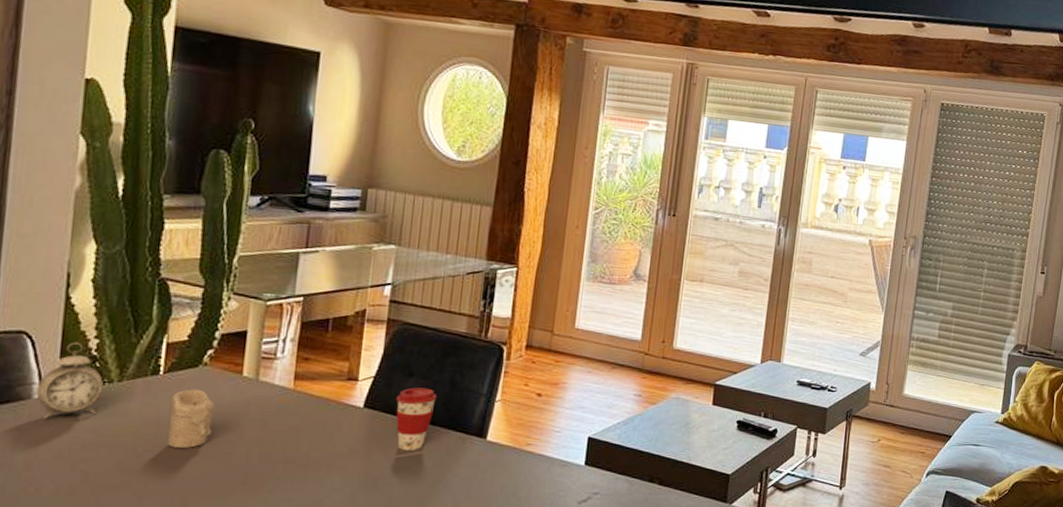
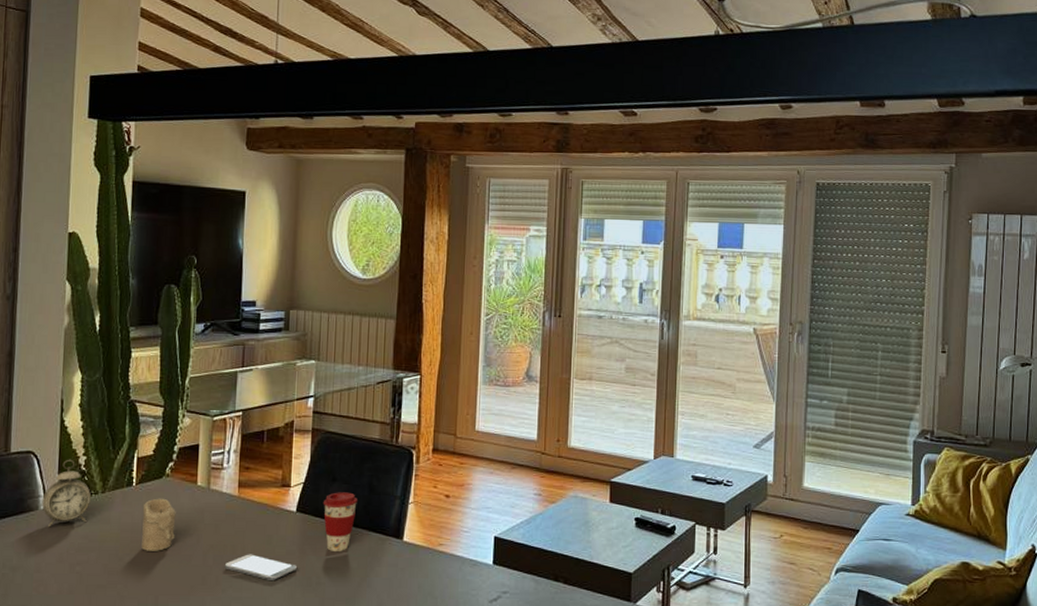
smartphone: none [273,452,362,482] -> present [225,554,298,581]

